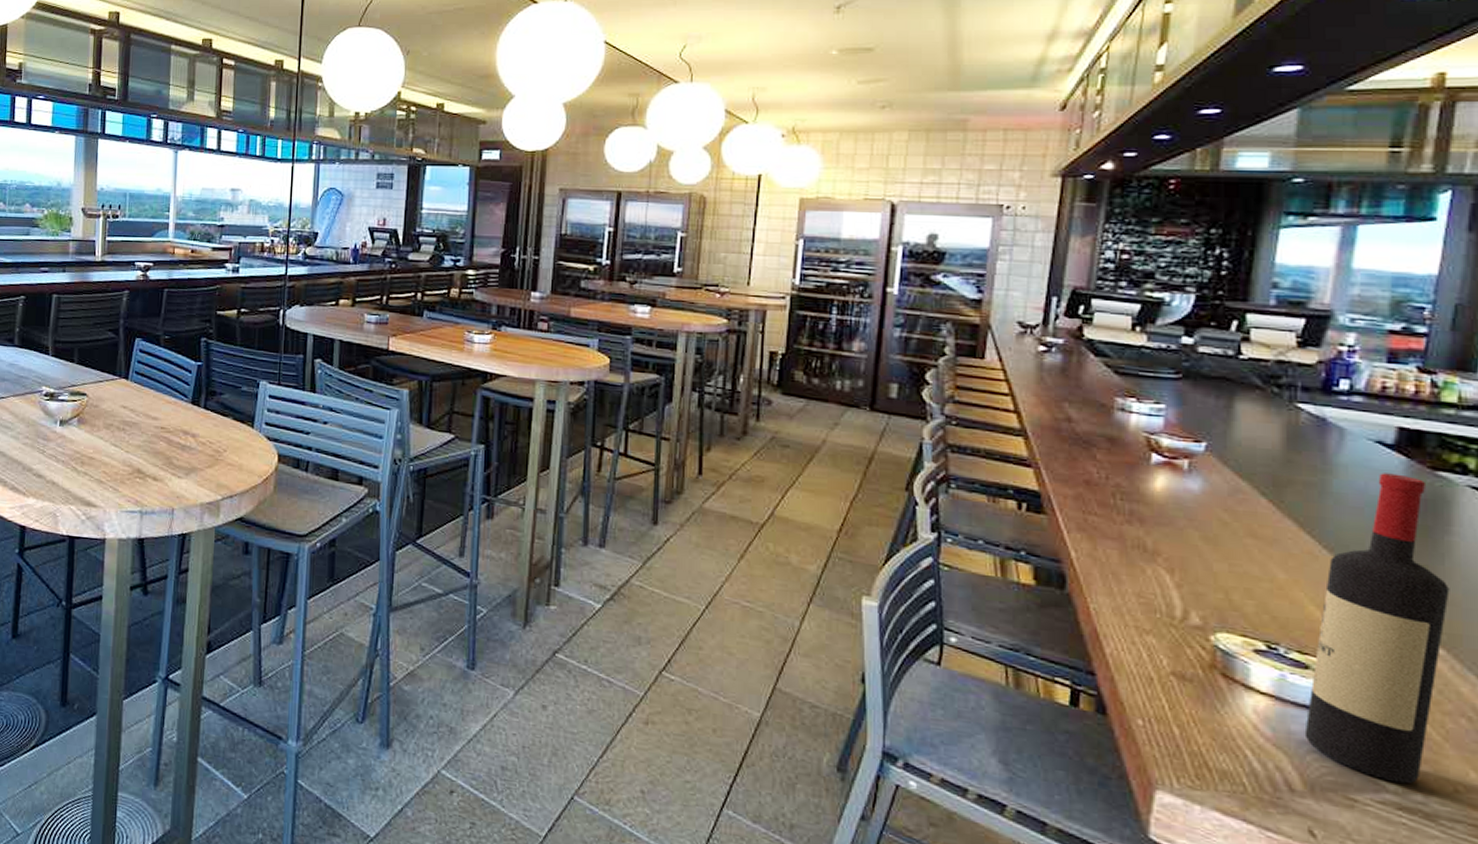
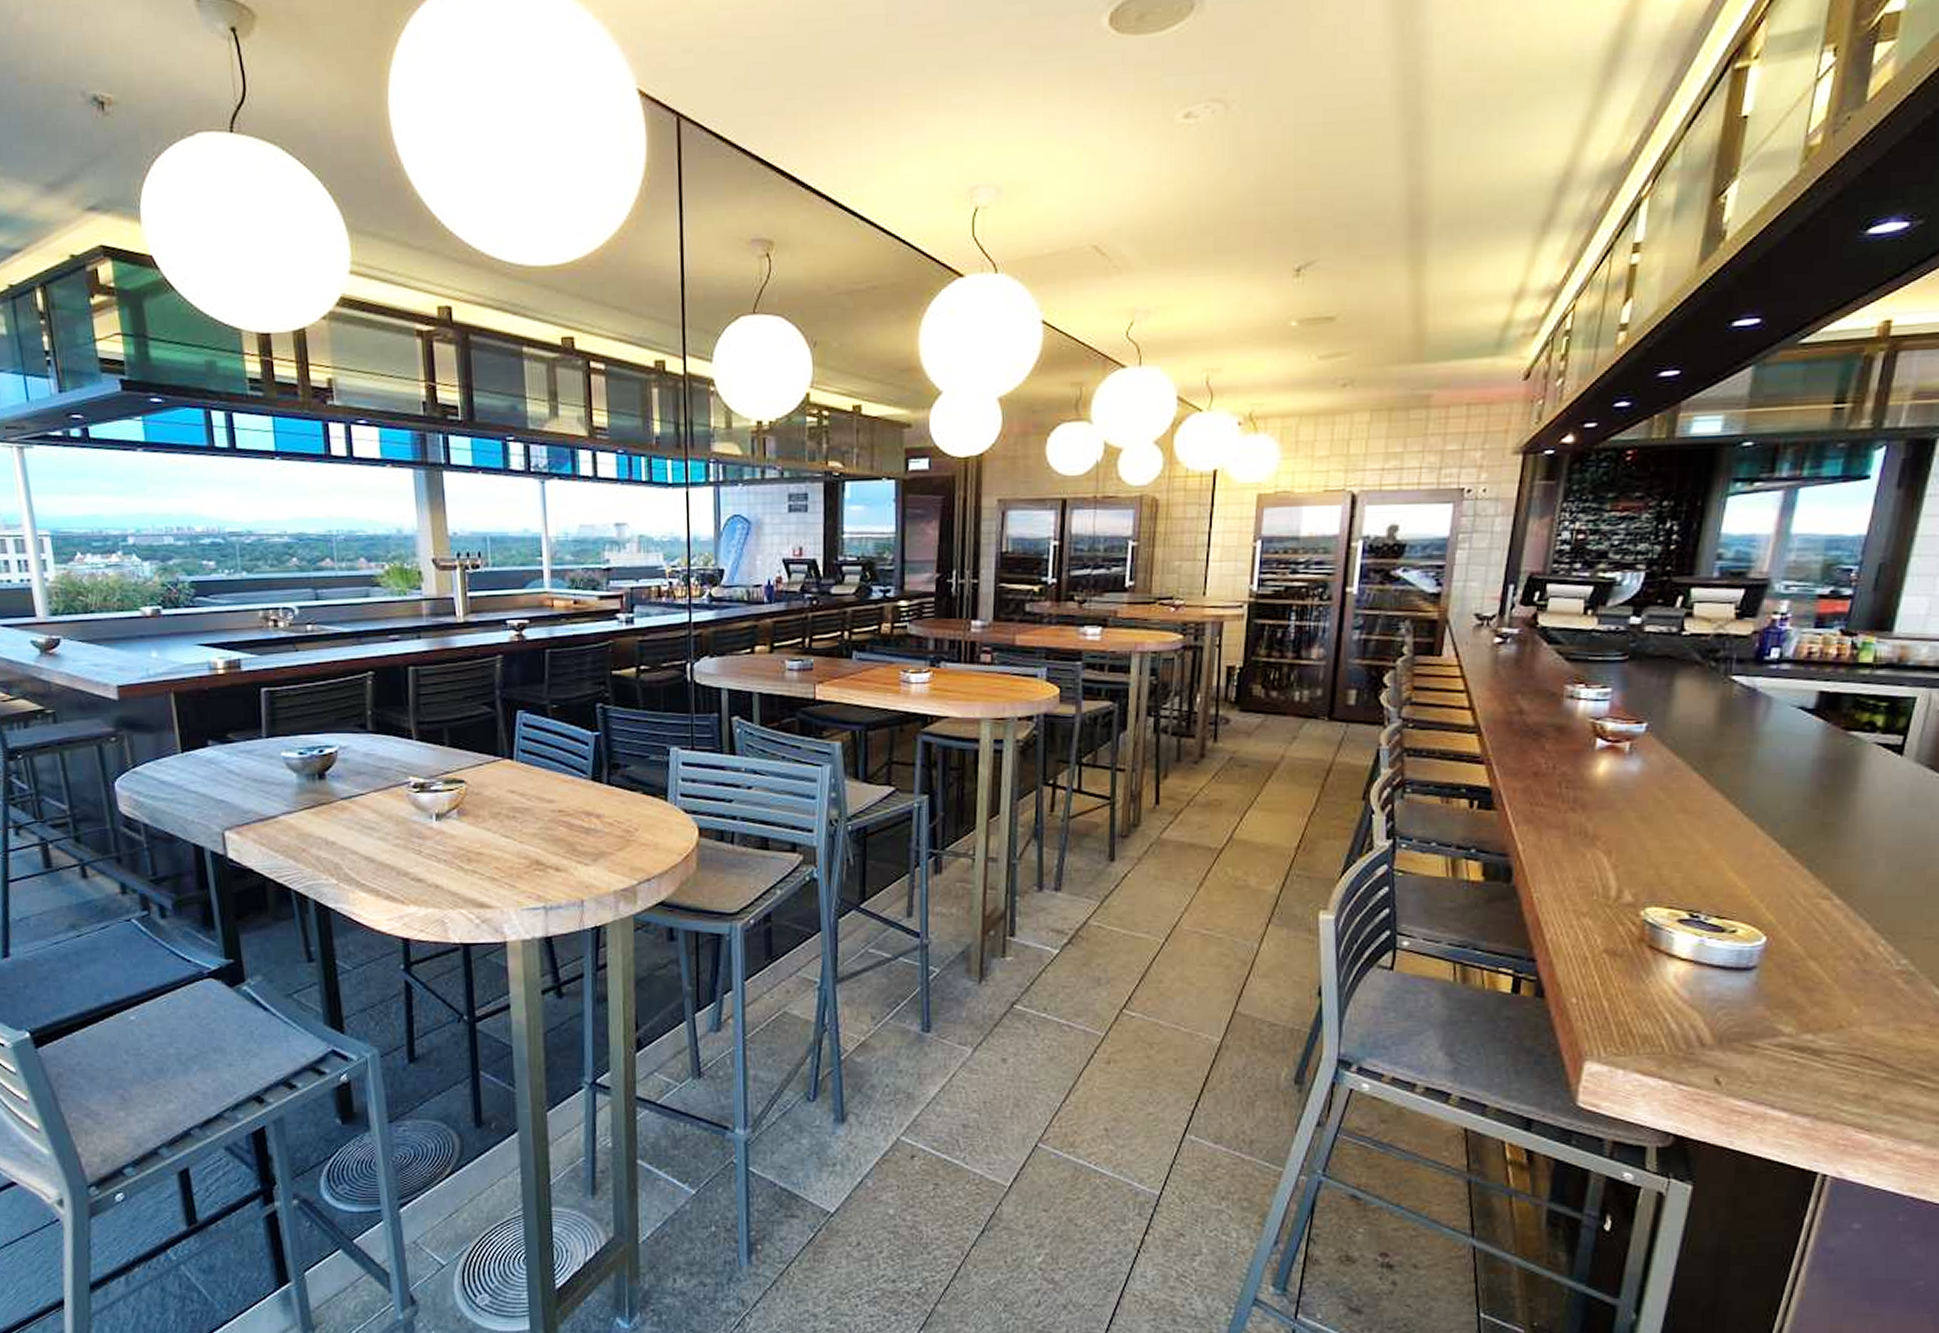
wine bottle: present [1304,473,1450,784] -> none [1717,737,1851,1026]

